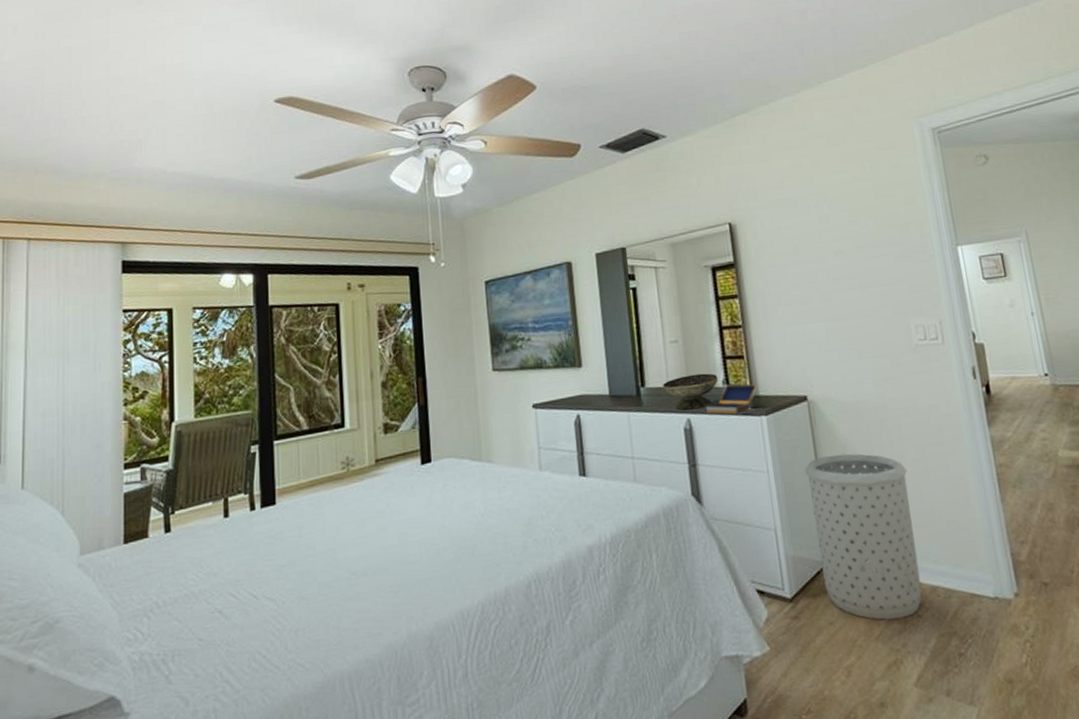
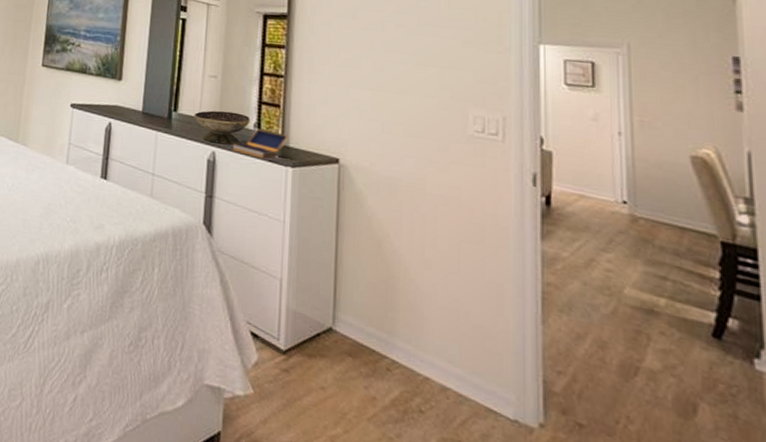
laundry basket: present [805,453,922,620] -> none [323,222,437,409]

